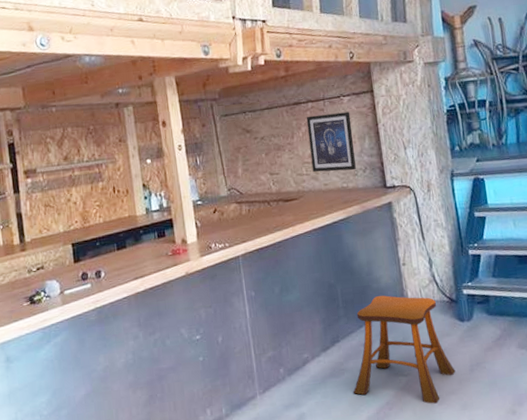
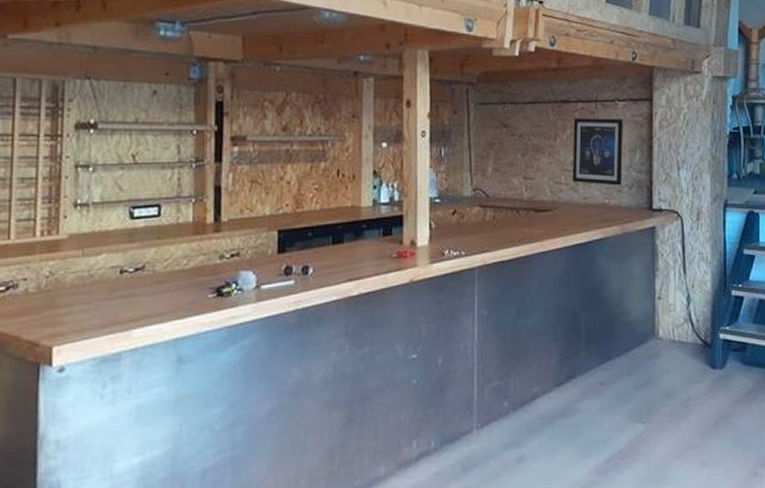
stool: present [353,295,456,404] -> none [584,330,699,457]

